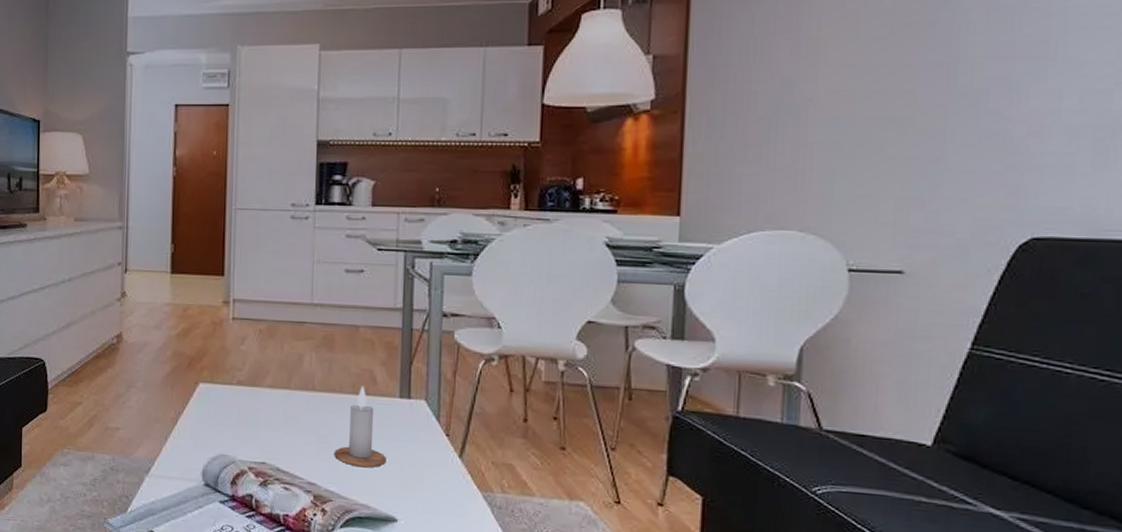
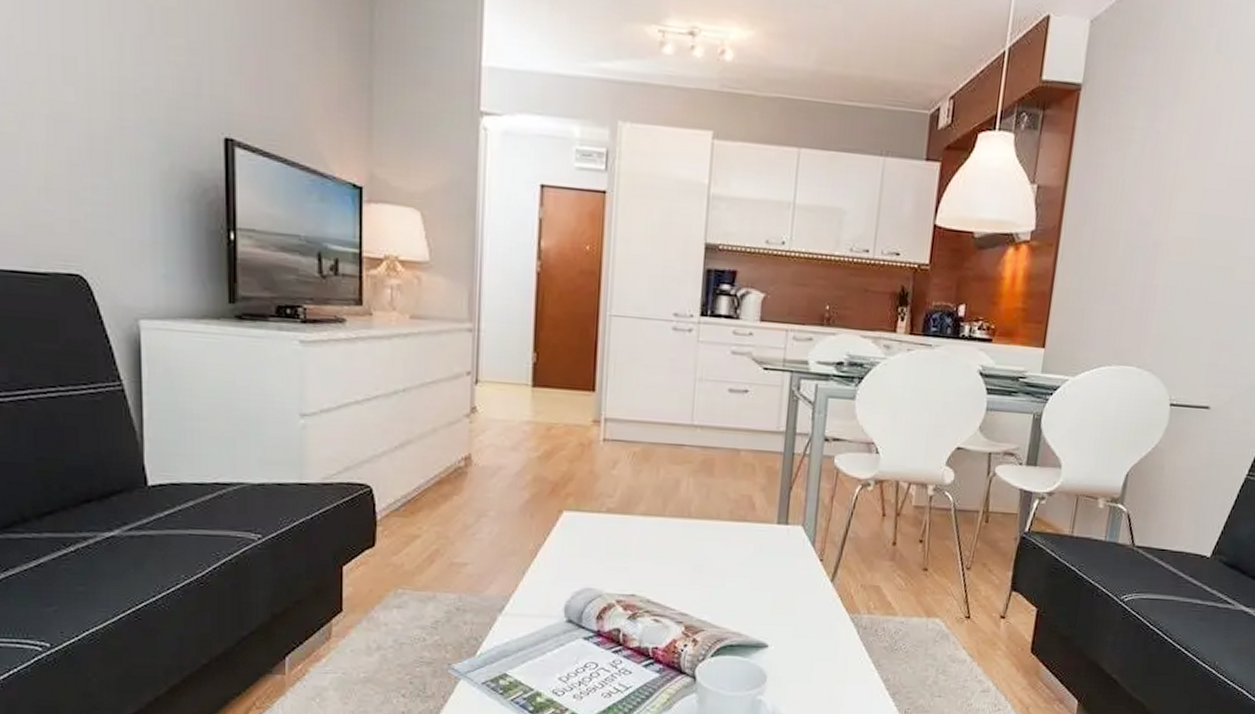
candle: present [334,386,386,468] -> none [708,512,761,596]

